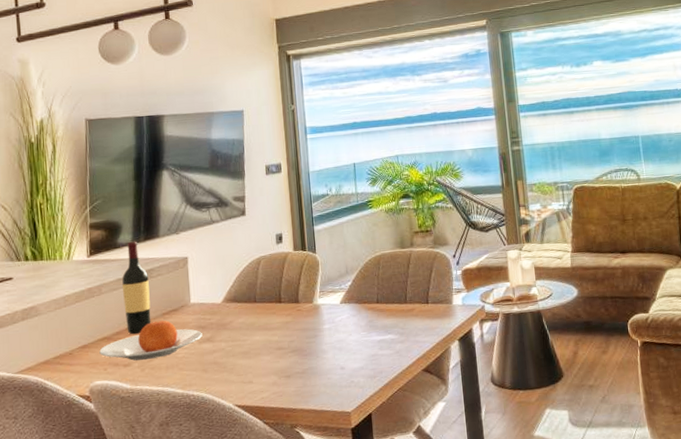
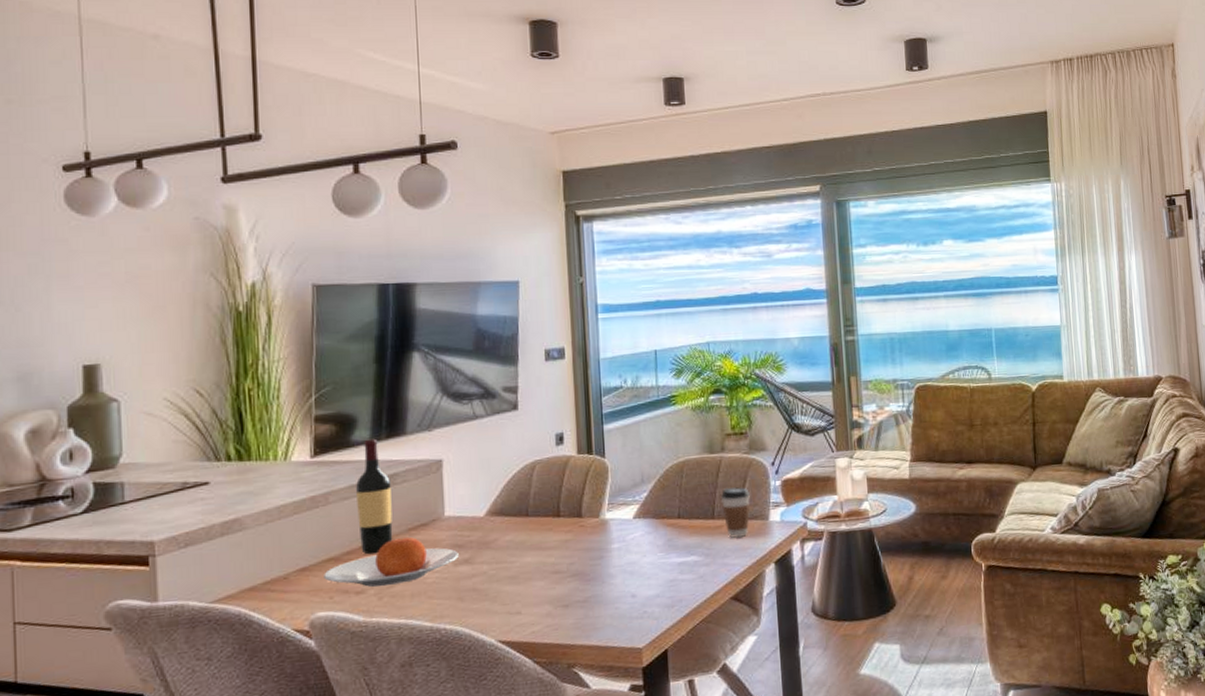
coffee cup: none [412,276,437,320] -> present [721,487,750,539]

